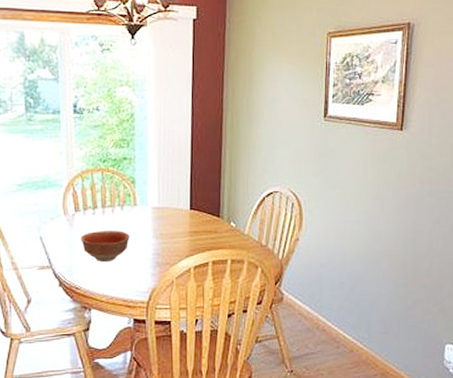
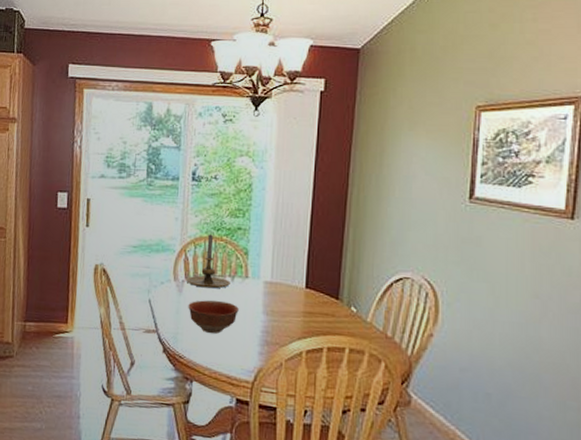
candle holder: none [76,166,120,219] -> present [186,234,230,289]

